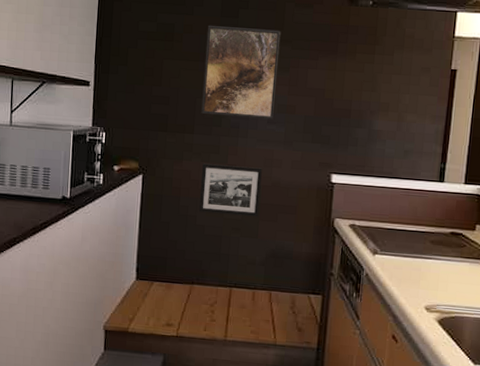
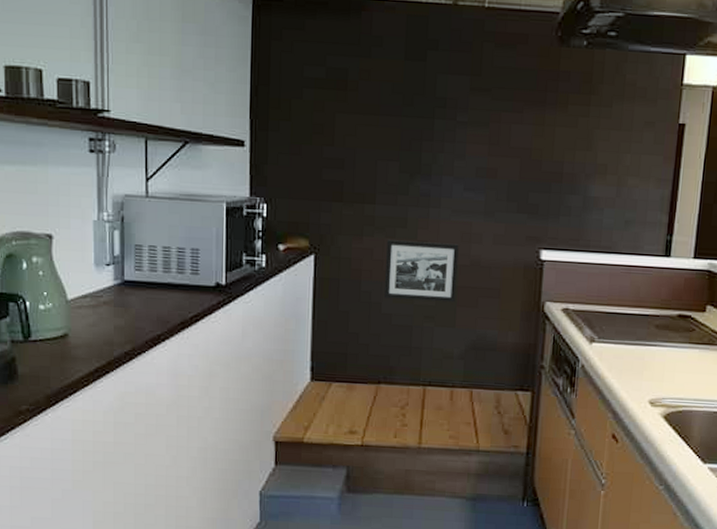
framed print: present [201,26,281,120] -> none [383,71,478,186]

